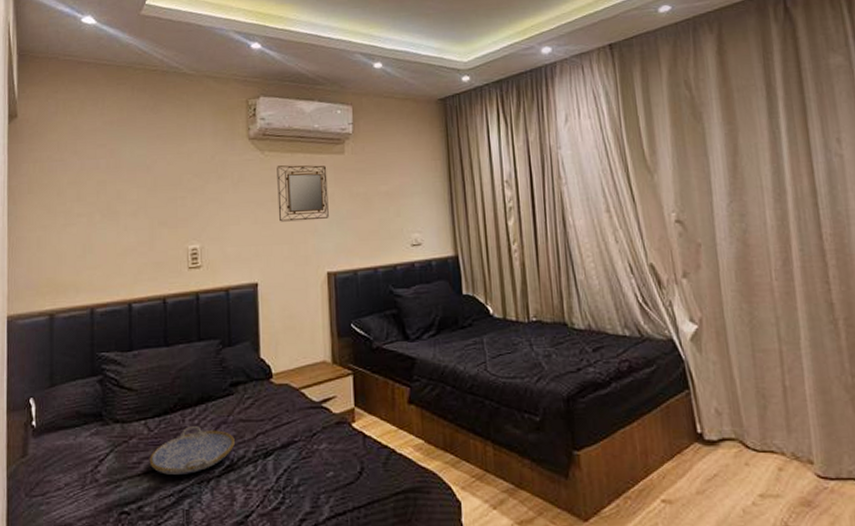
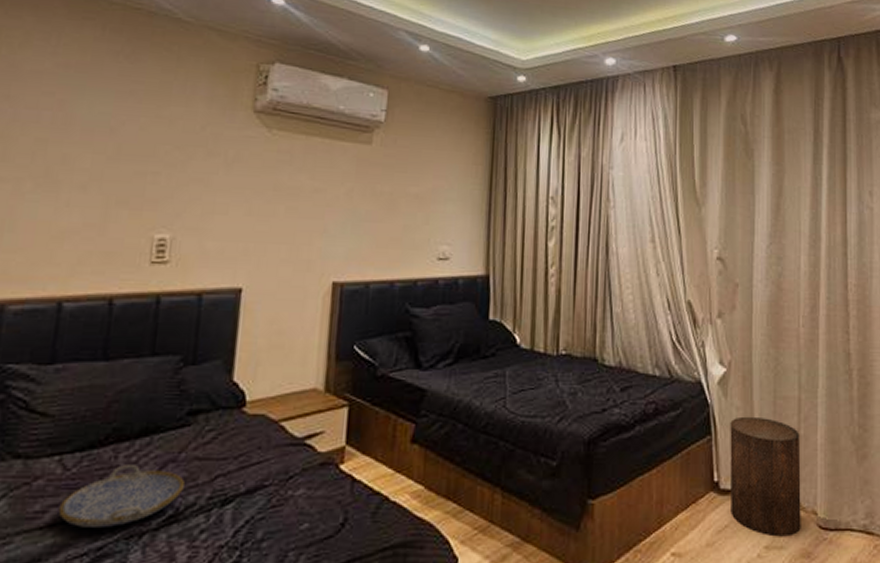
home mirror: present [277,165,329,222] -> none [279,148,348,219]
stool: none [708,370,797,486] -> present [729,416,801,537]

